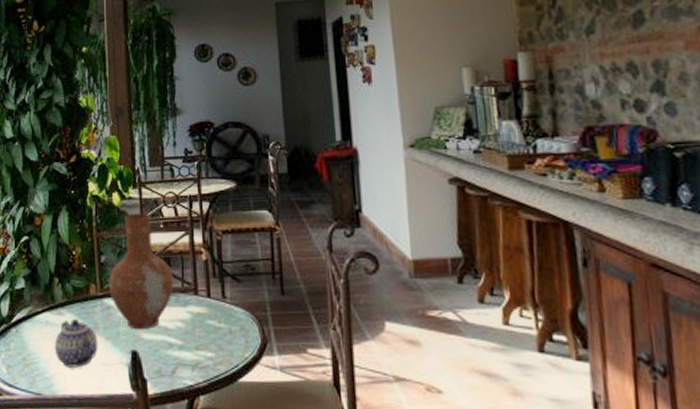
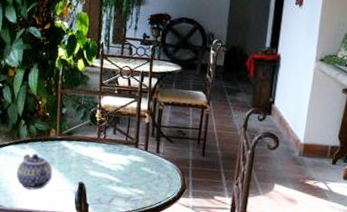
vase: present [109,213,174,330] -> none [66,78,121,169]

